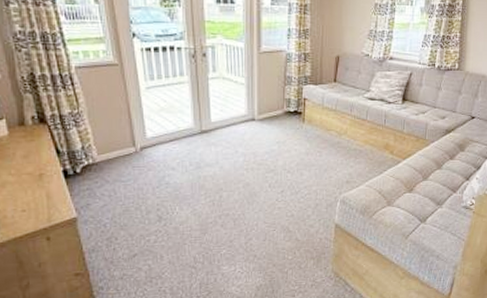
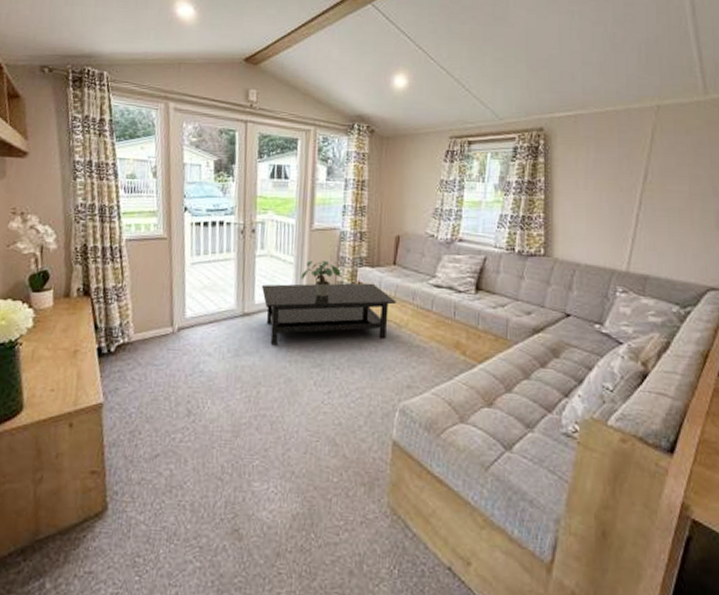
coffee table: none [216,99,337,157] -> present [261,283,396,346]
potted plant: none [252,81,288,113] -> present [301,260,341,297]

